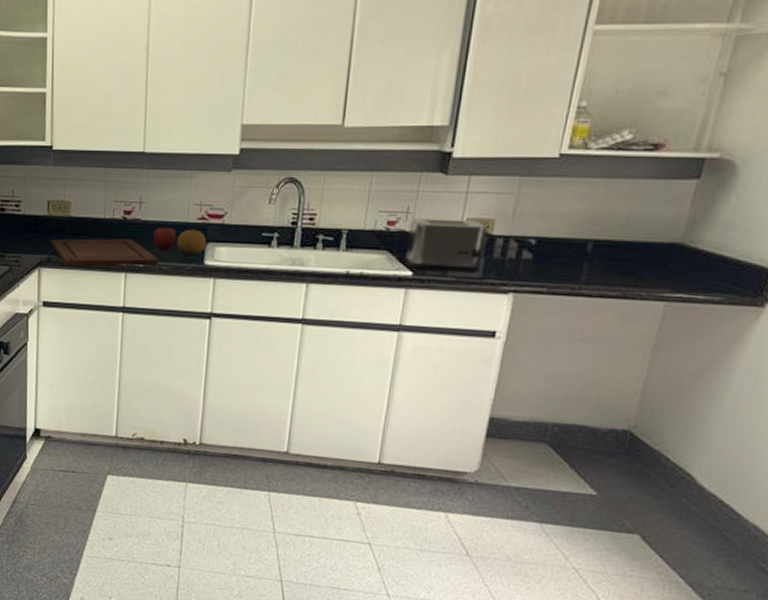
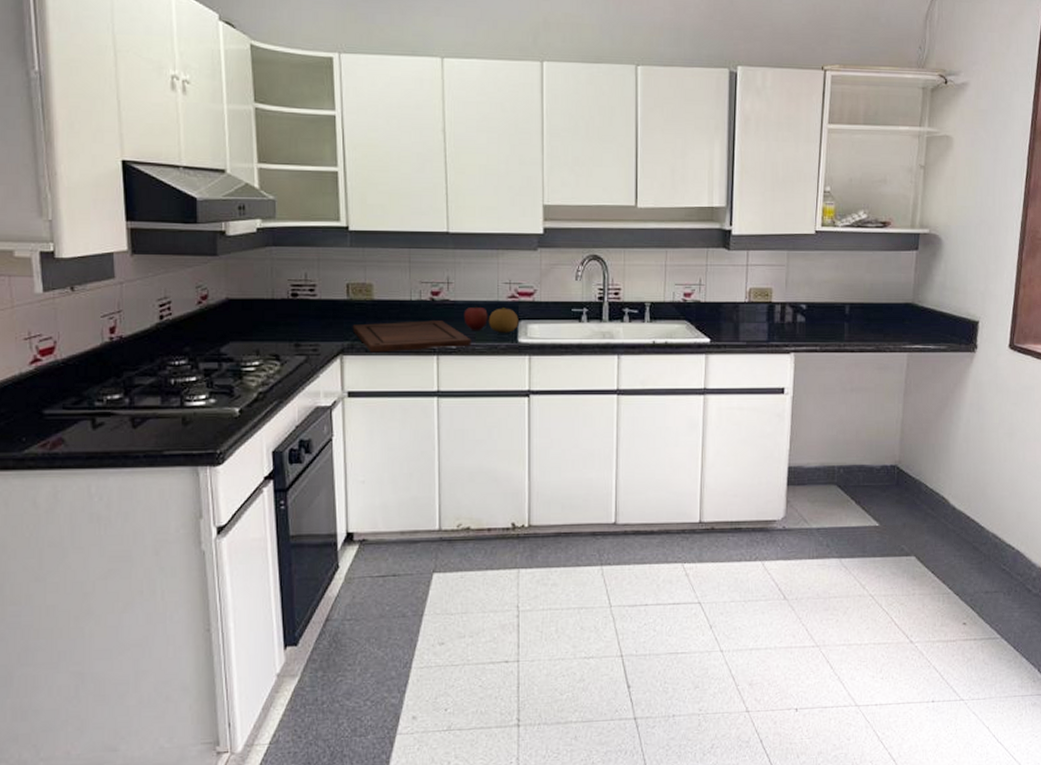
toaster: present [404,218,490,273] -> none [702,290,769,337]

